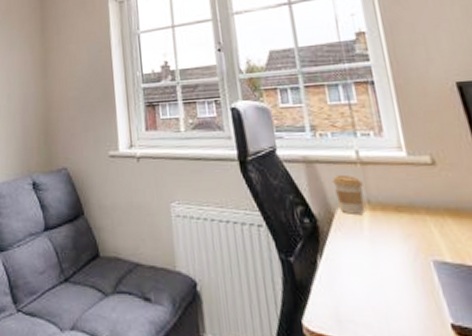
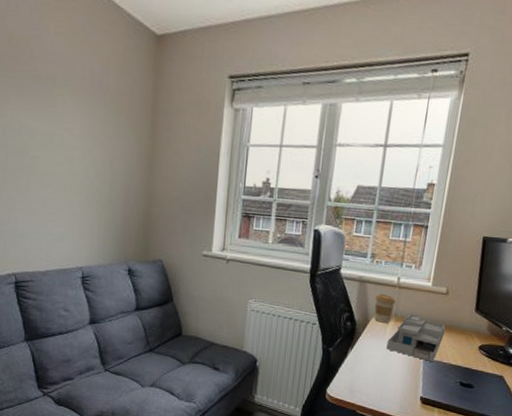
desk organizer: none [369,197,453,267] -> present [386,314,445,363]

